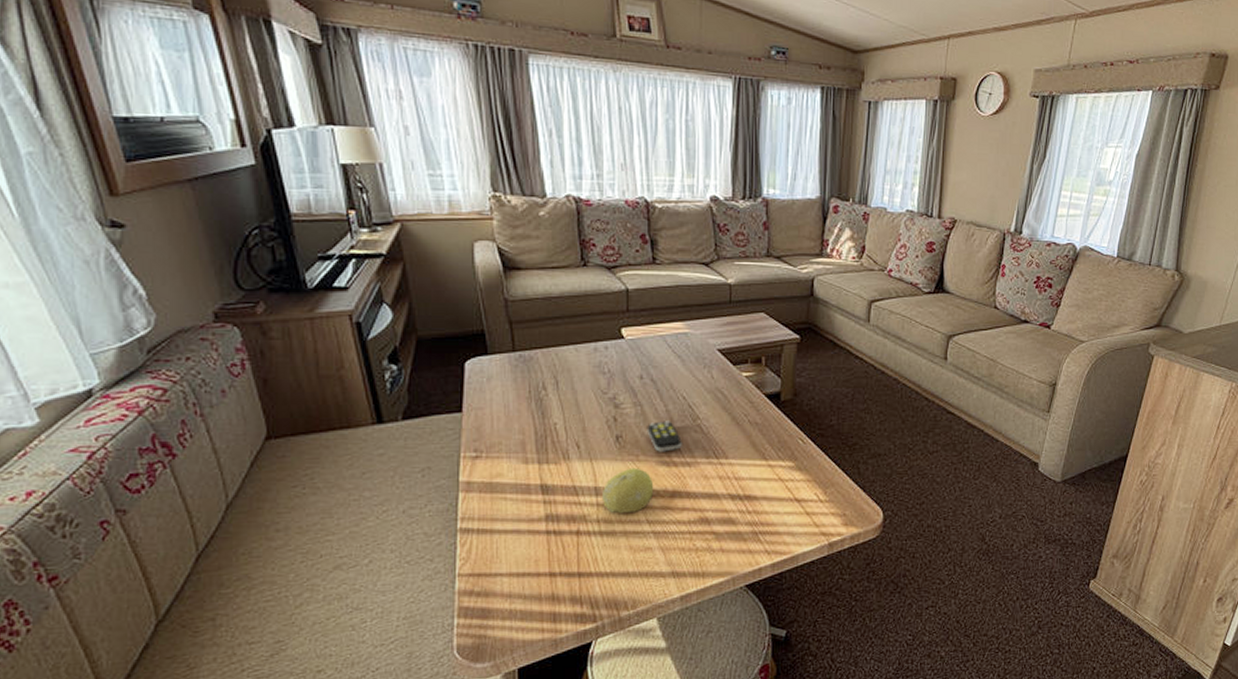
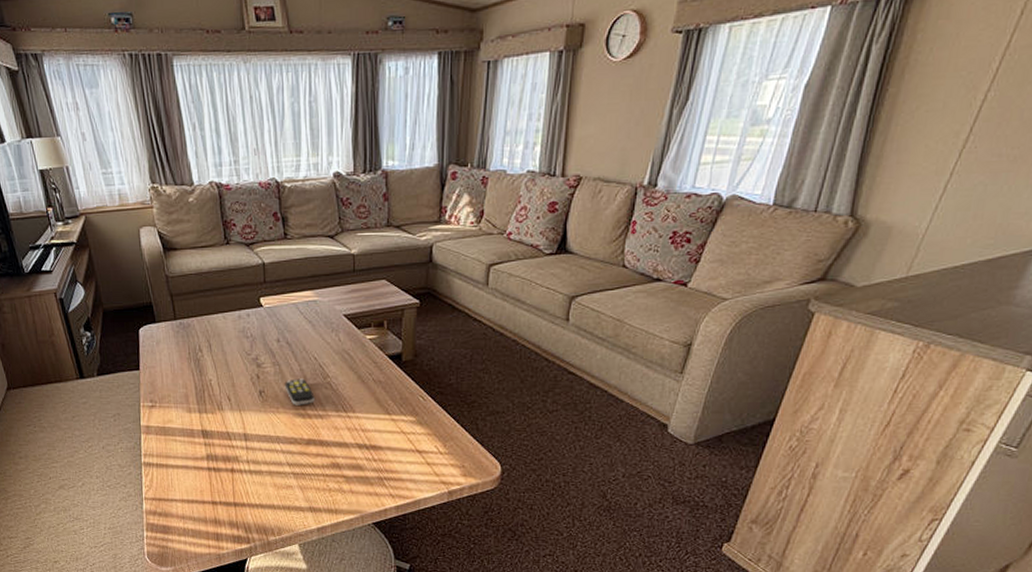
fruit: present [601,467,654,514] -> none [249,418,292,457]

